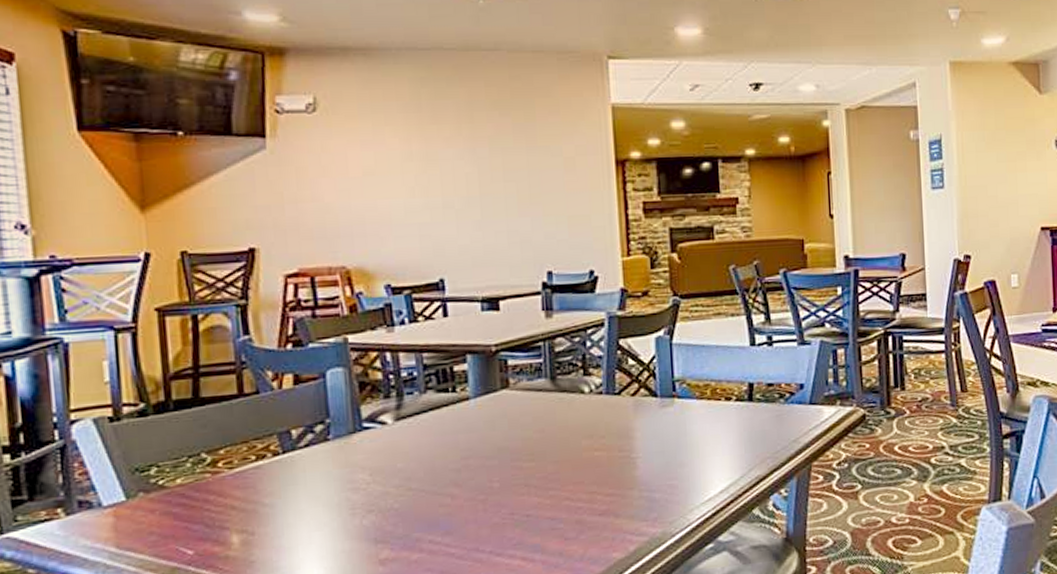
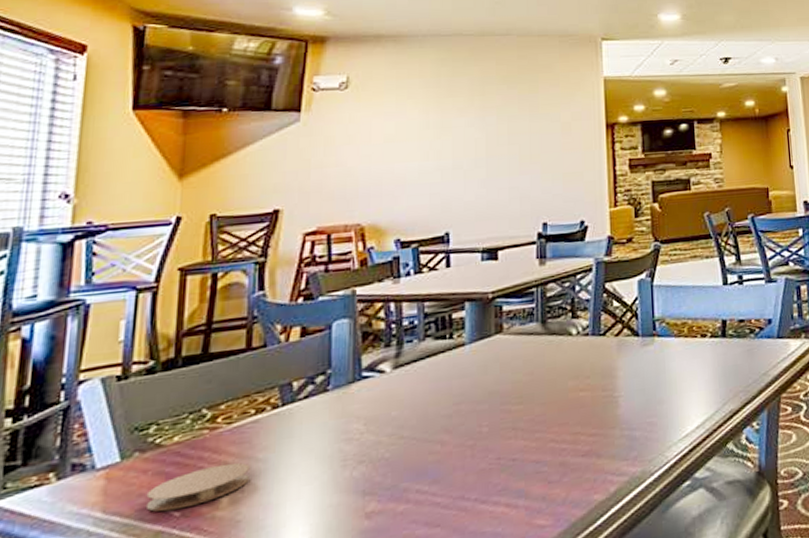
coaster: none [157,506,258,550] -> present [145,463,250,512]

